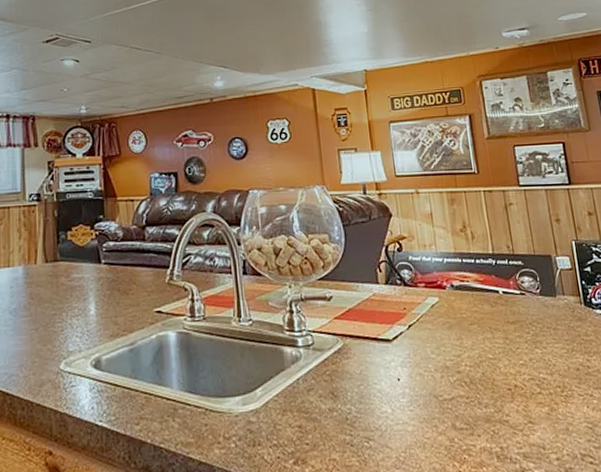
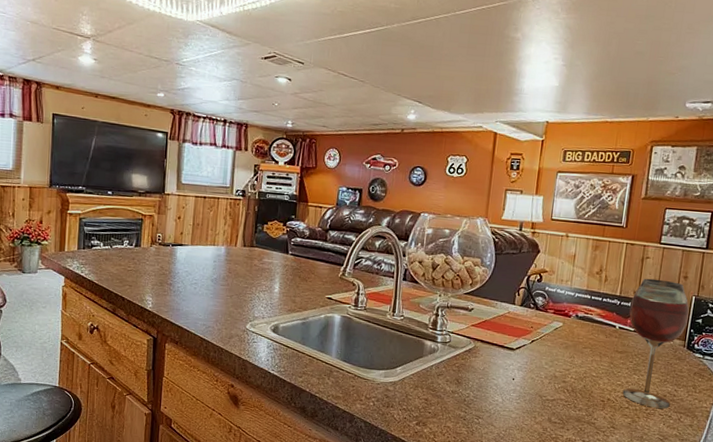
wineglass: none [507,227,588,388] -> present [622,278,690,409]

